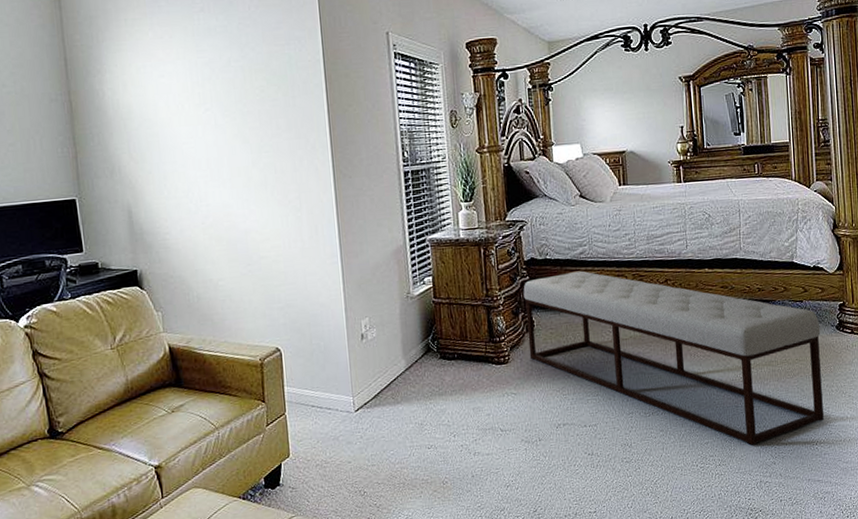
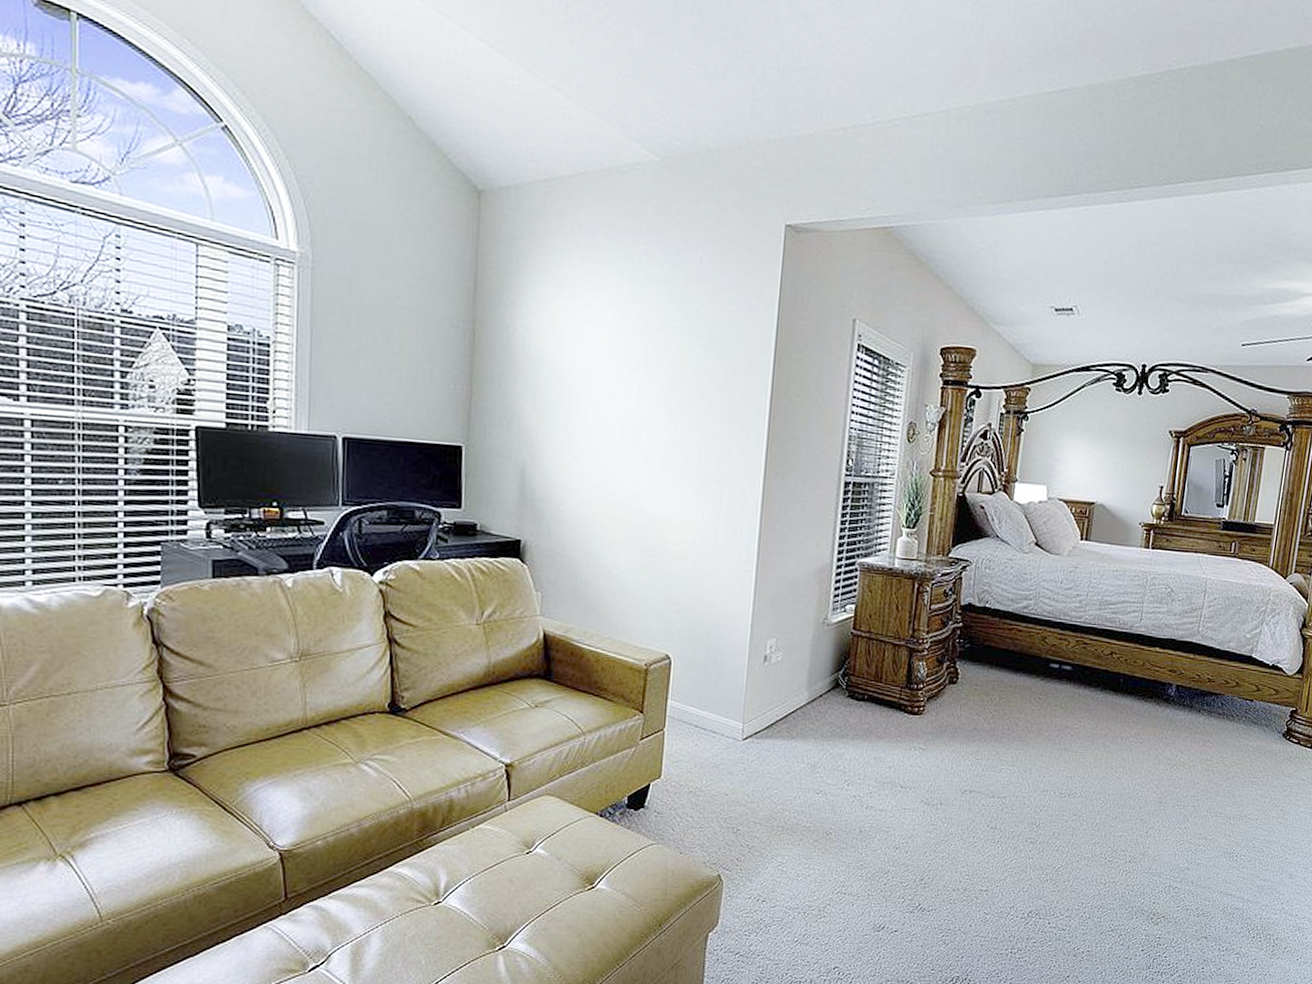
bench: present [523,270,824,445] -> none [947,626,1266,846]

